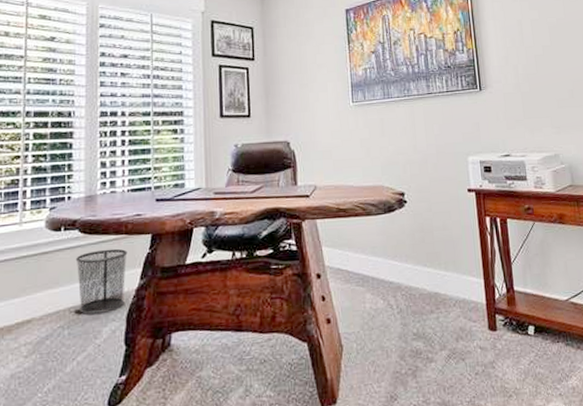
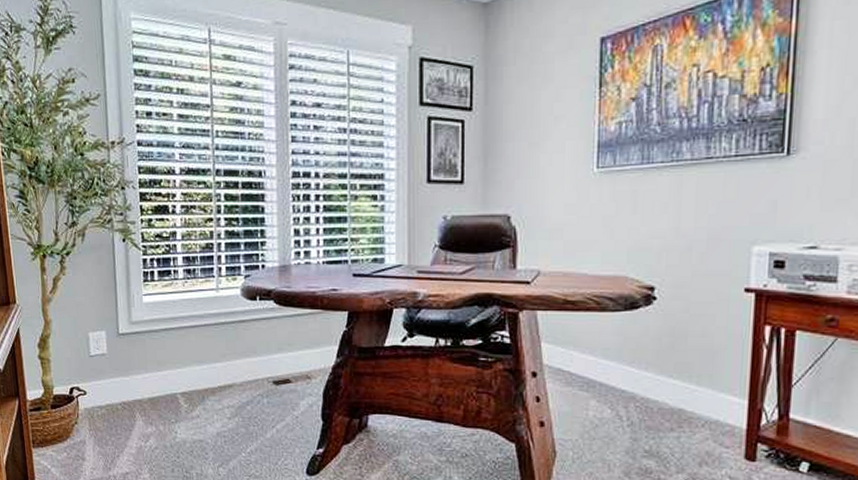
waste bin: present [75,248,128,315] -> none [271,323,323,387]

